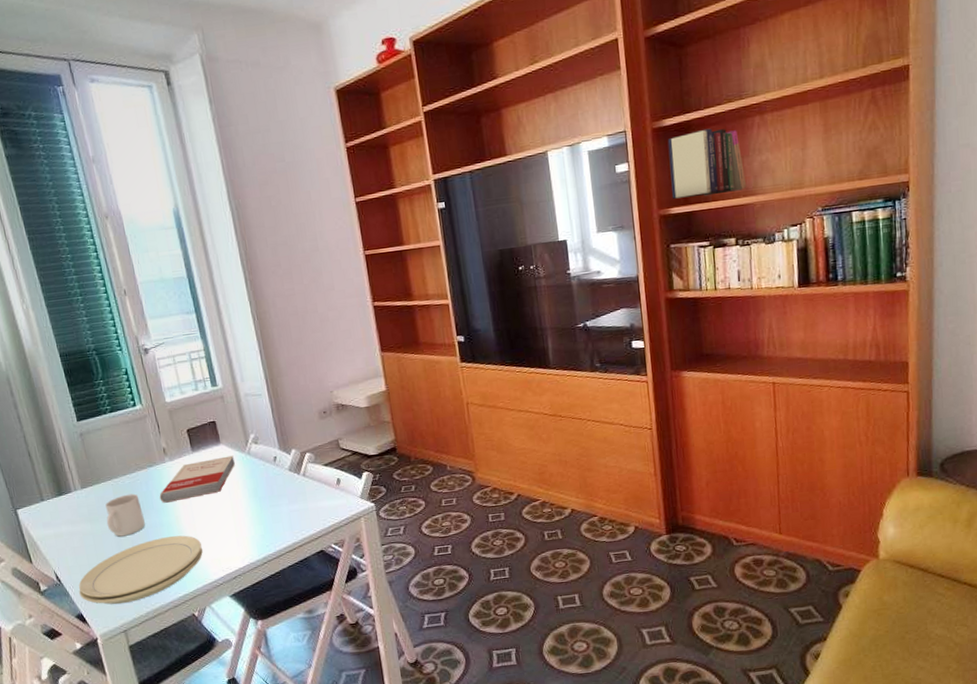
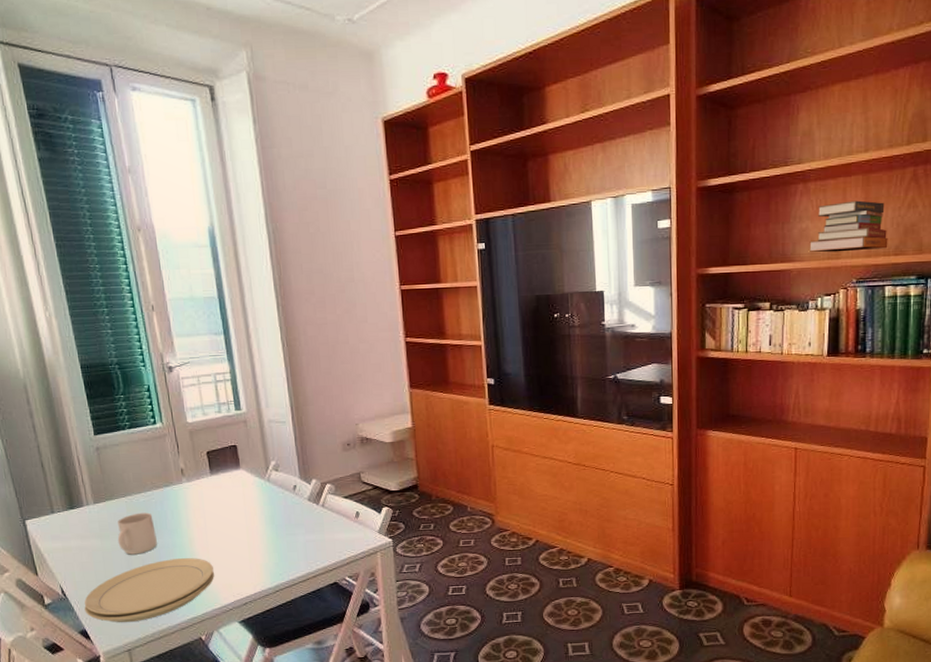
book: present [159,455,235,503] -> none [174,481,254,524]
books: present [667,128,746,199] -> none [711,192,784,259]
books: none [771,127,852,184] -> present [809,200,888,253]

